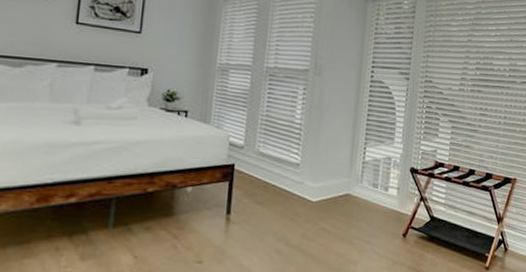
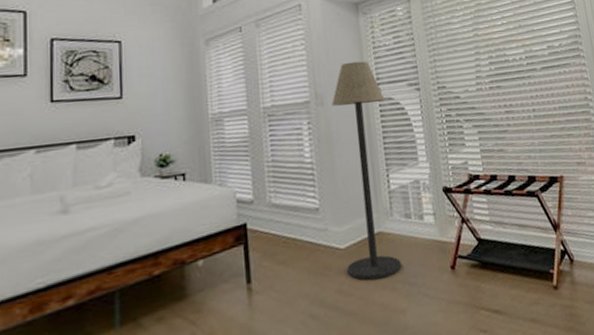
floor lamp: none [314,41,376,232] -> present [332,61,402,280]

